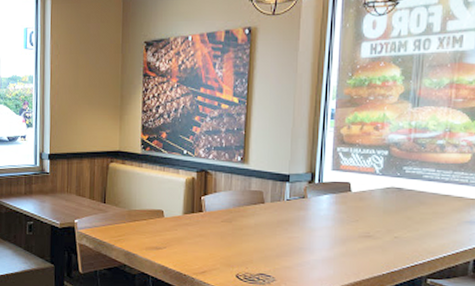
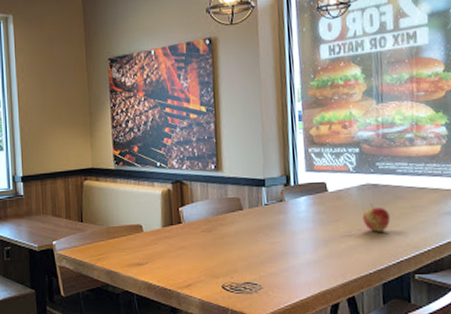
apple: none [382,207,410,235] -> present [362,204,391,232]

